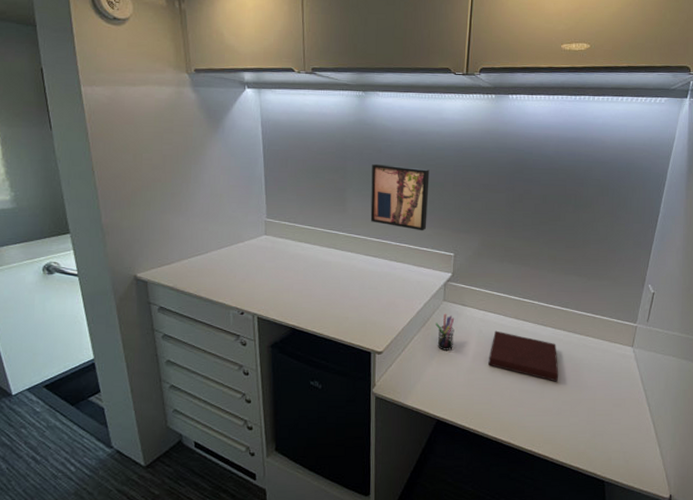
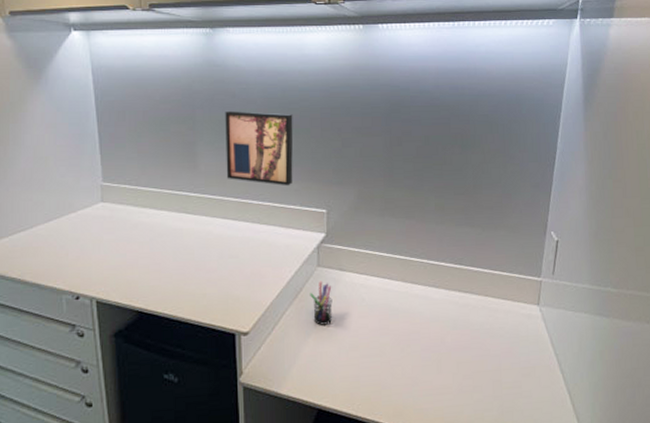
notebook: present [488,330,559,382] -> none [374,297,457,353]

